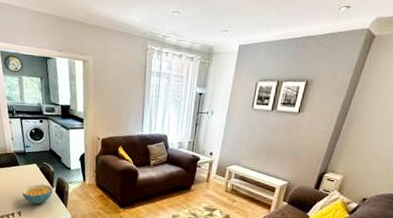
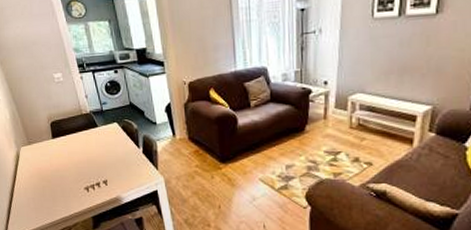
cereal bowl: present [22,184,53,205] -> none [105,146,139,170]

